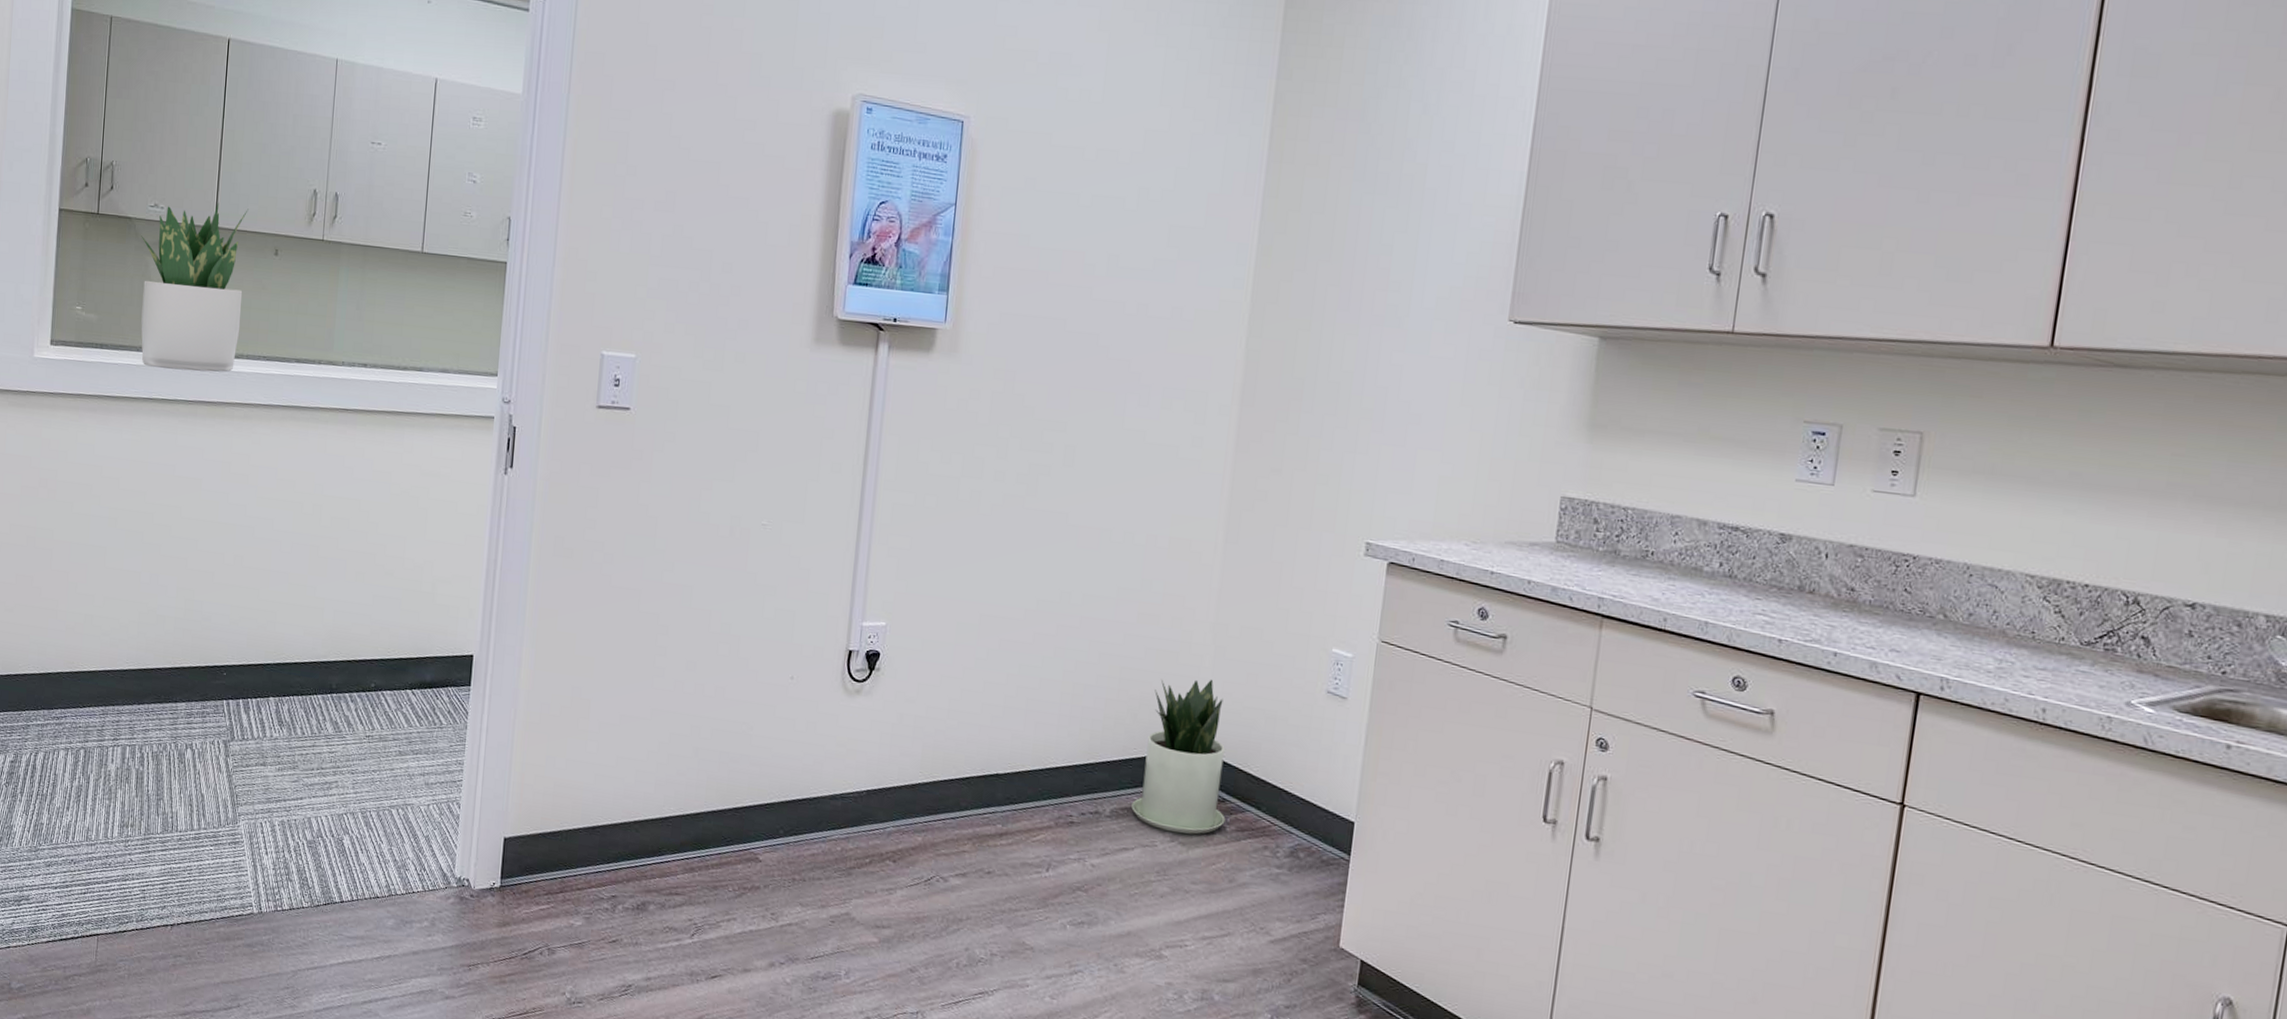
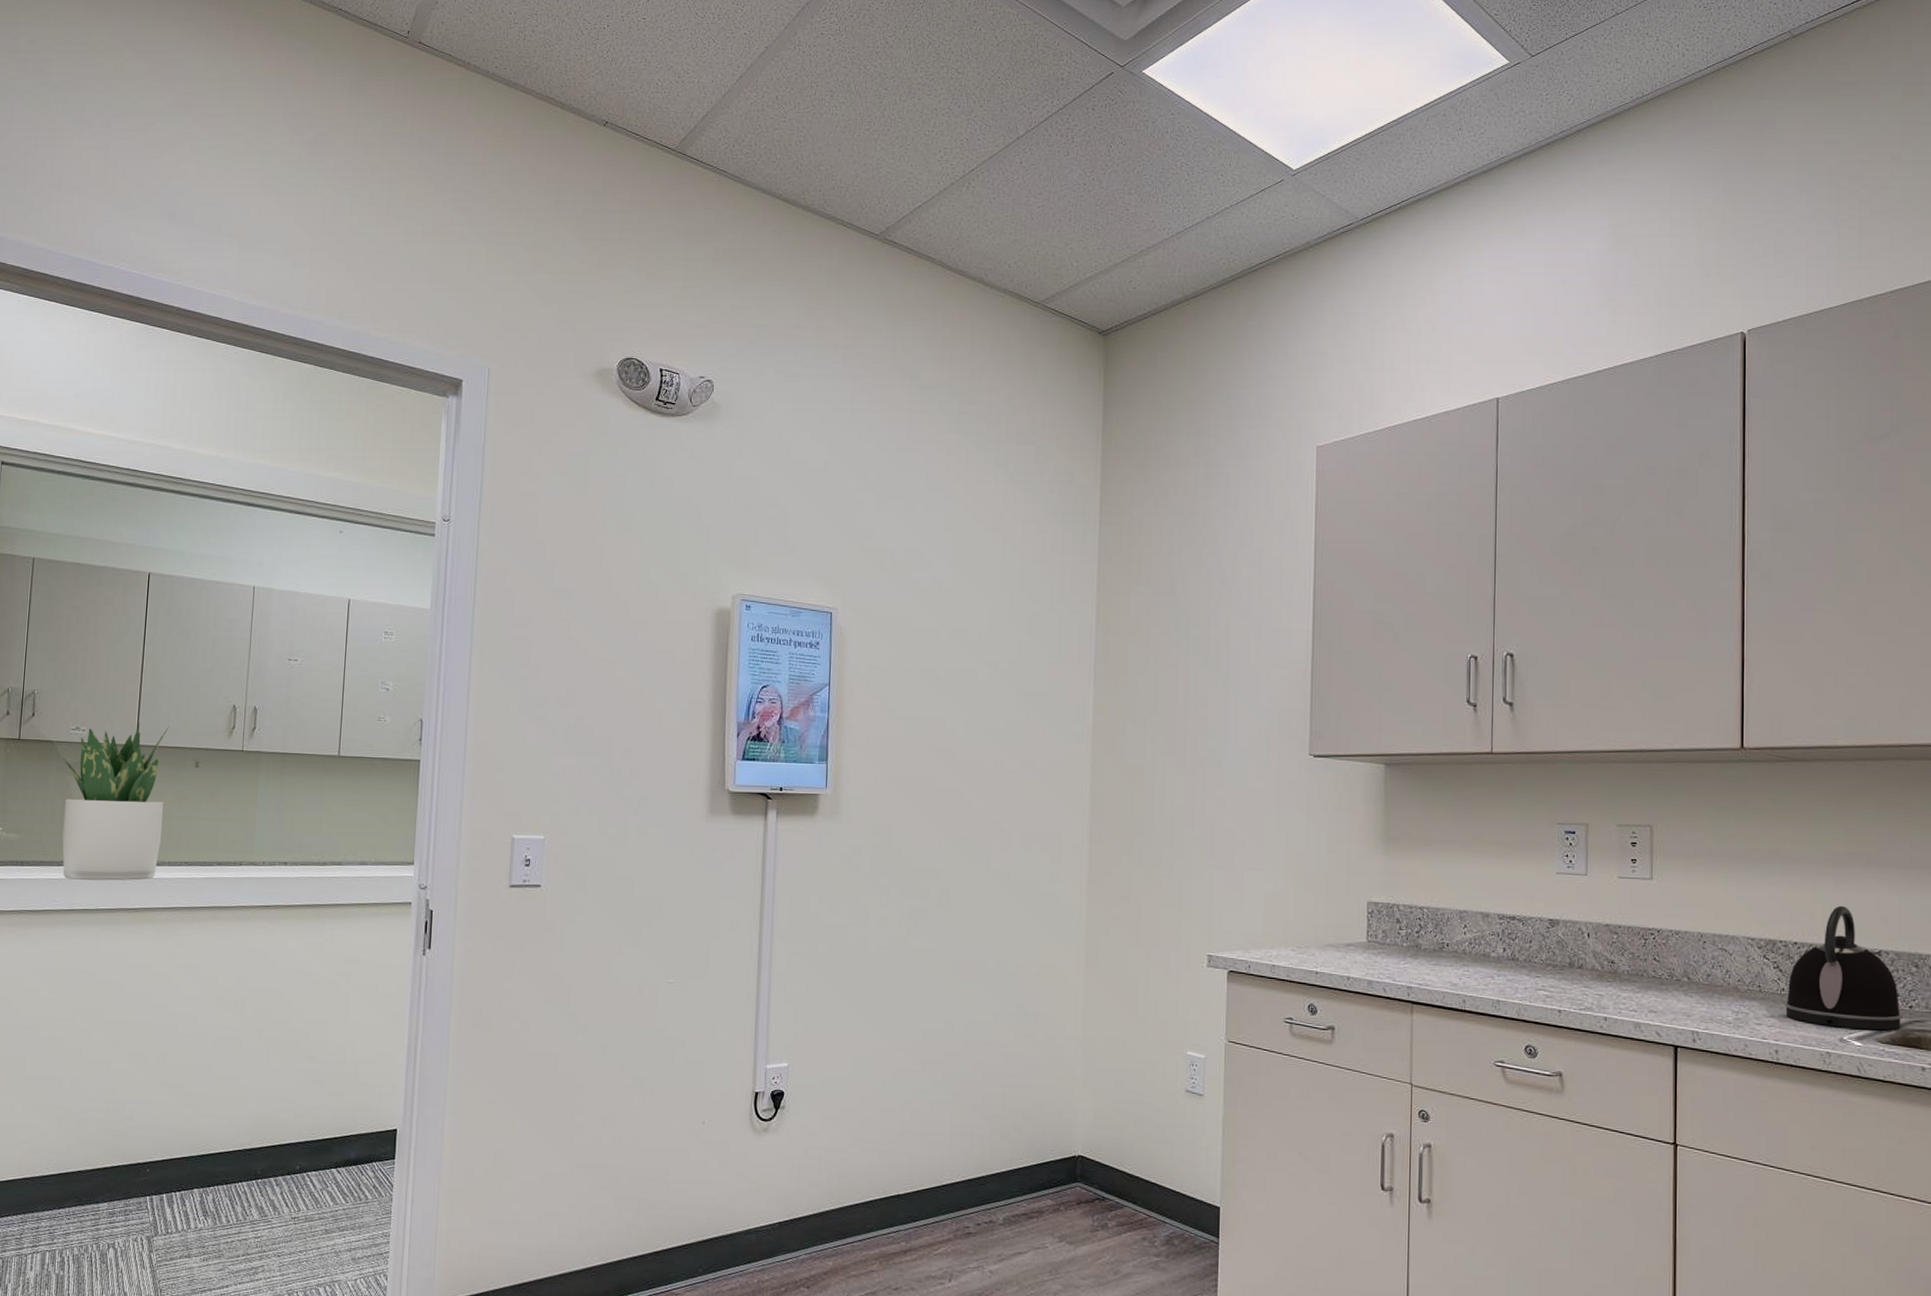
planter: present [1131,679,1226,835] -> none [1022,1088,1106,1233]
kettle: none [2061,545,2213,698] -> present [1784,905,1904,1031]

